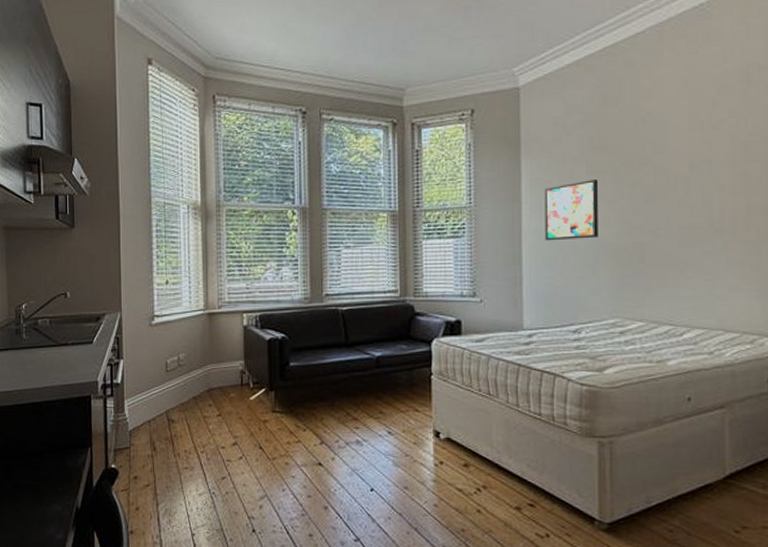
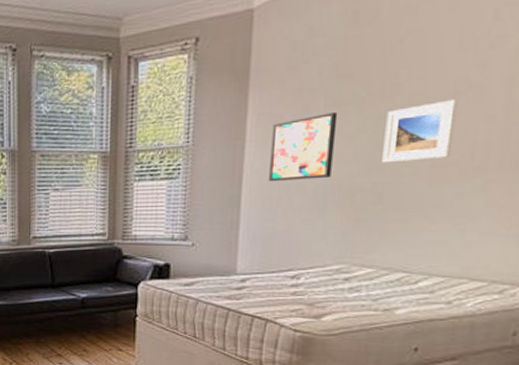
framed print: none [639,171,695,225] -> present [382,99,458,163]

